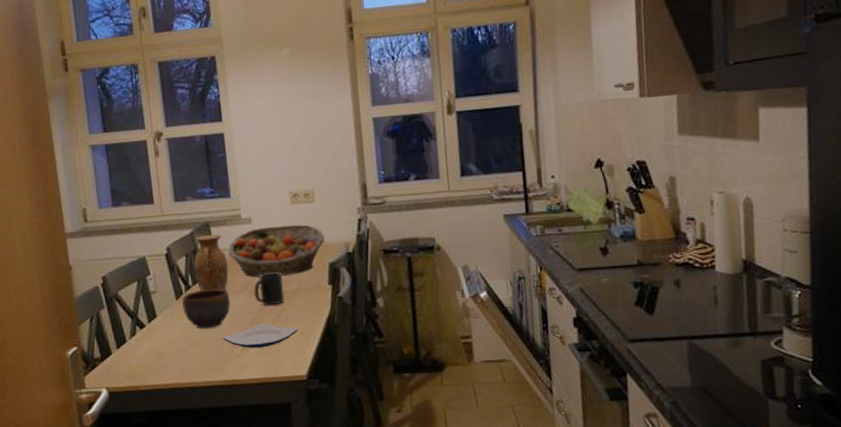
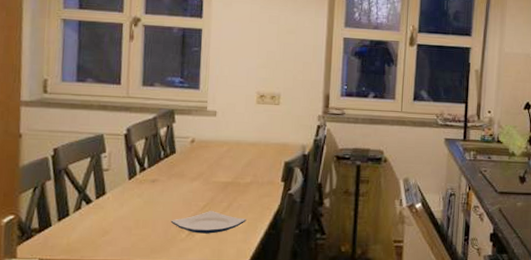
bowl: present [182,288,230,329] -> none [134,172,184,211]
vase: present [193,234,229,292] -> none [152,121,187,176]
fruit basket: present [228,224,325,278] -> none [188,121,284,169]
mug: present [254,272,285,306] -> none [208,164,239,195]

